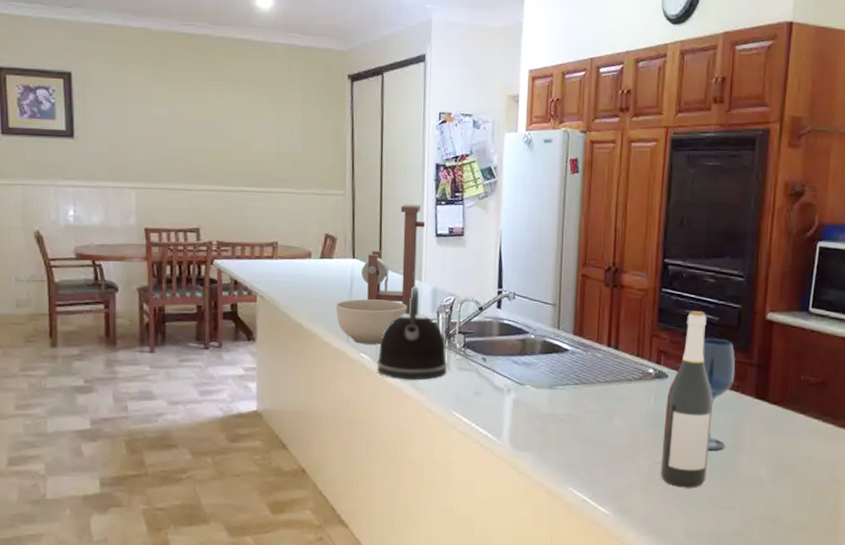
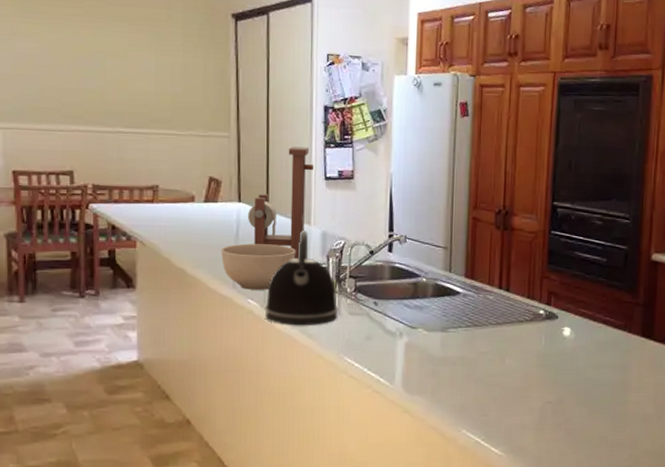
wine bottle: present [660,311,713,488] -> none [551,253,602,426]
wineglass: present [703,338,736,450] -> none [591,279,623,389]

